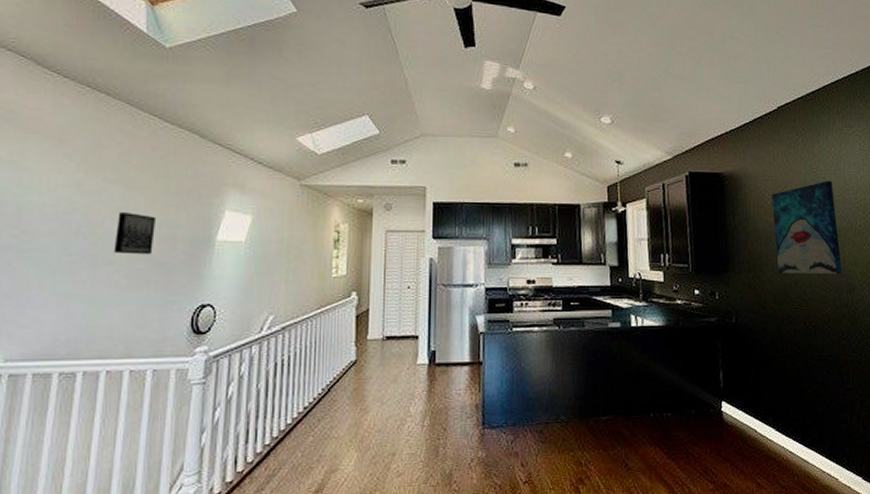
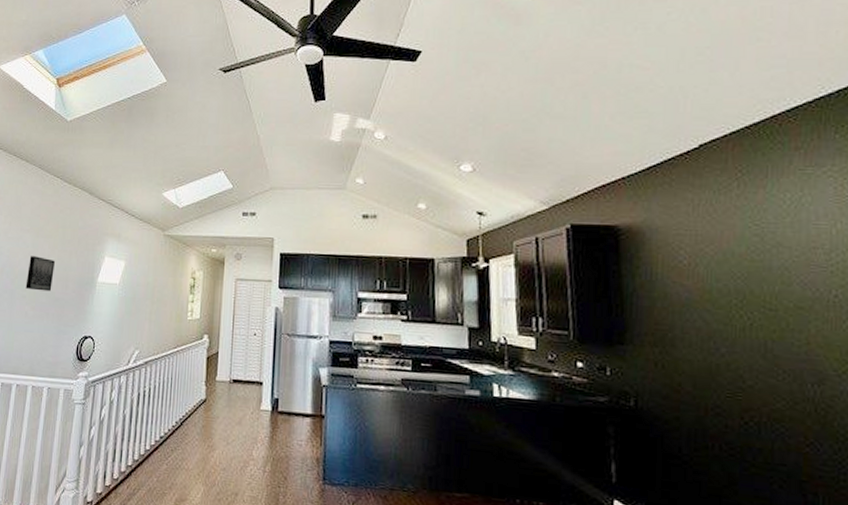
wall art: present [771,181,842,275] -> none [688,236,805,360]

